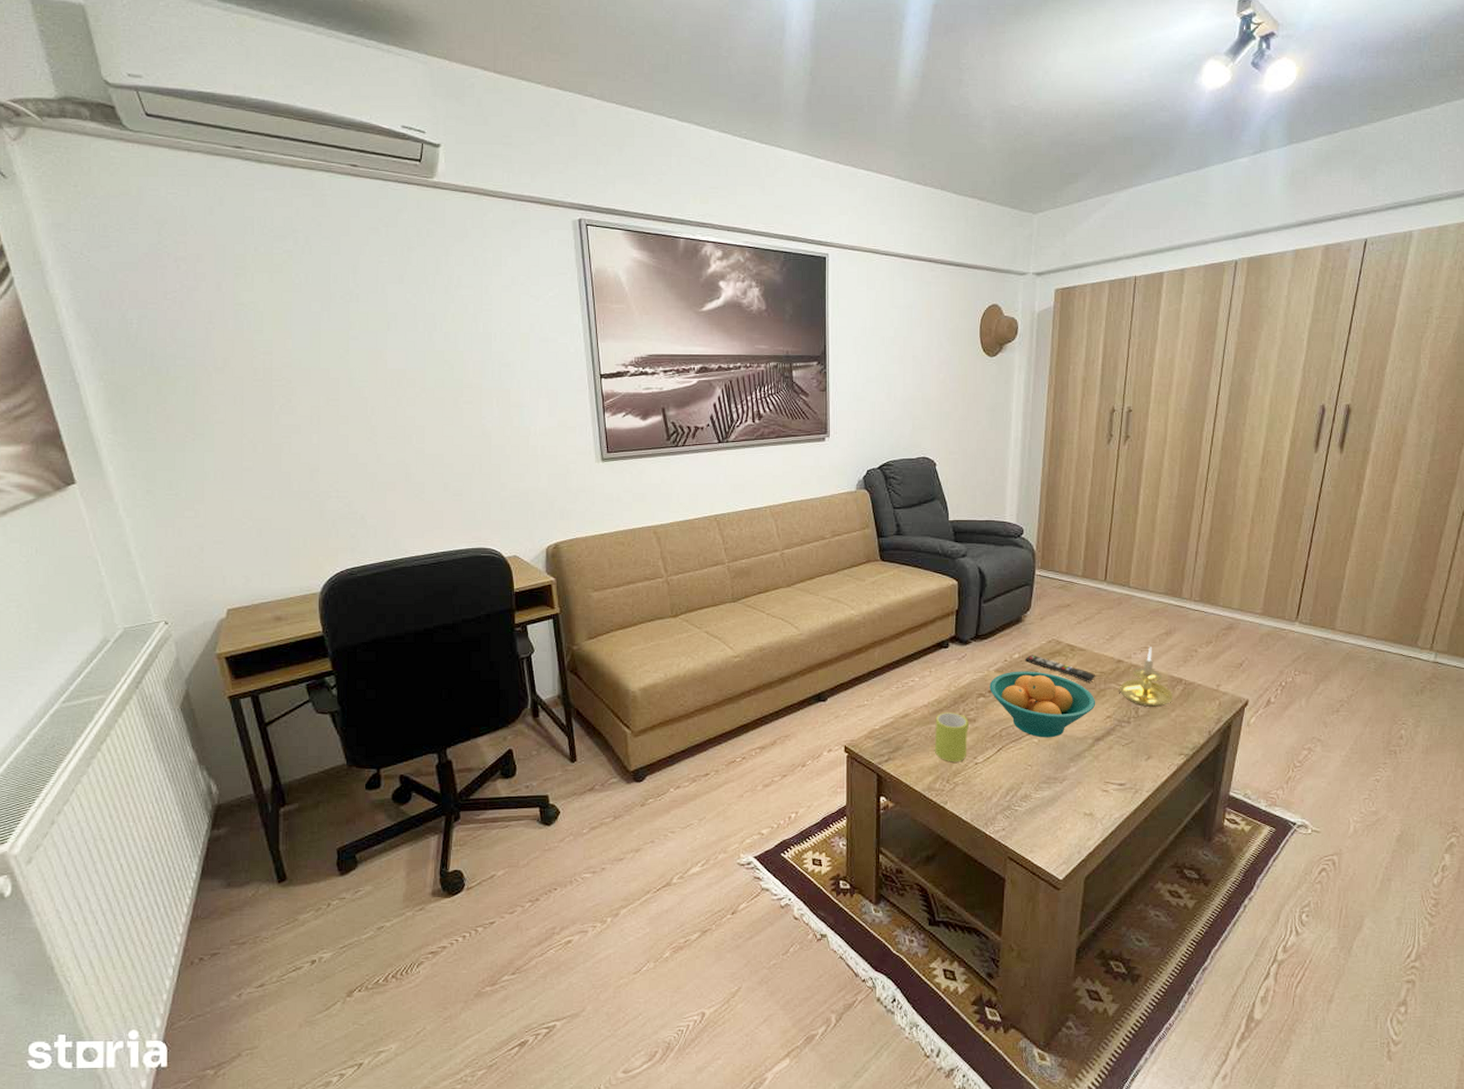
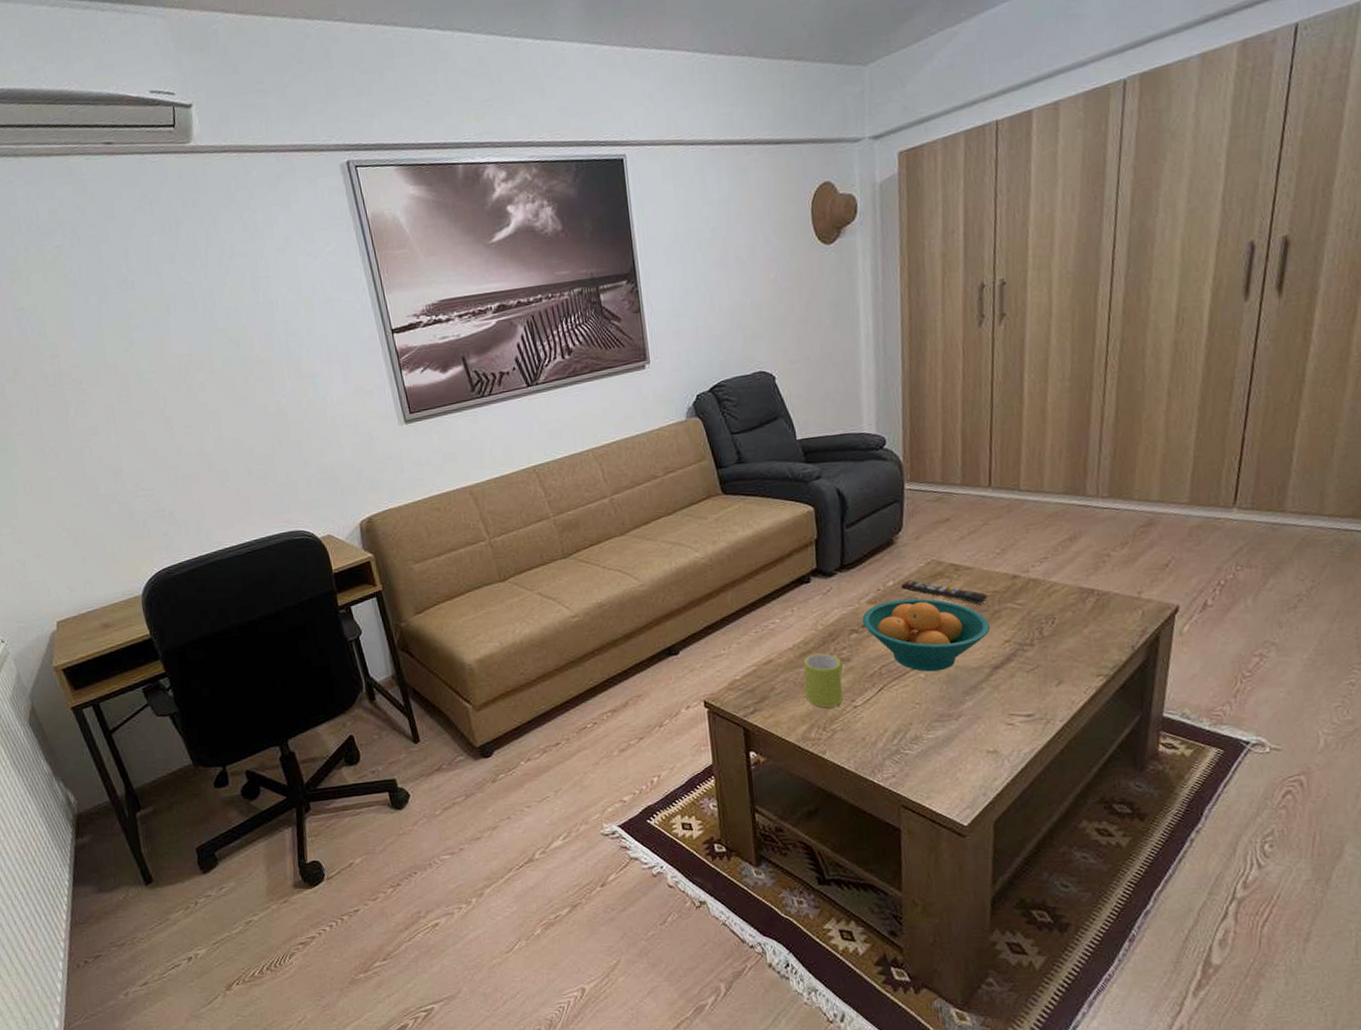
candle holder: present [1119,647,1172,708] -> none [1017,556,1084,626]

